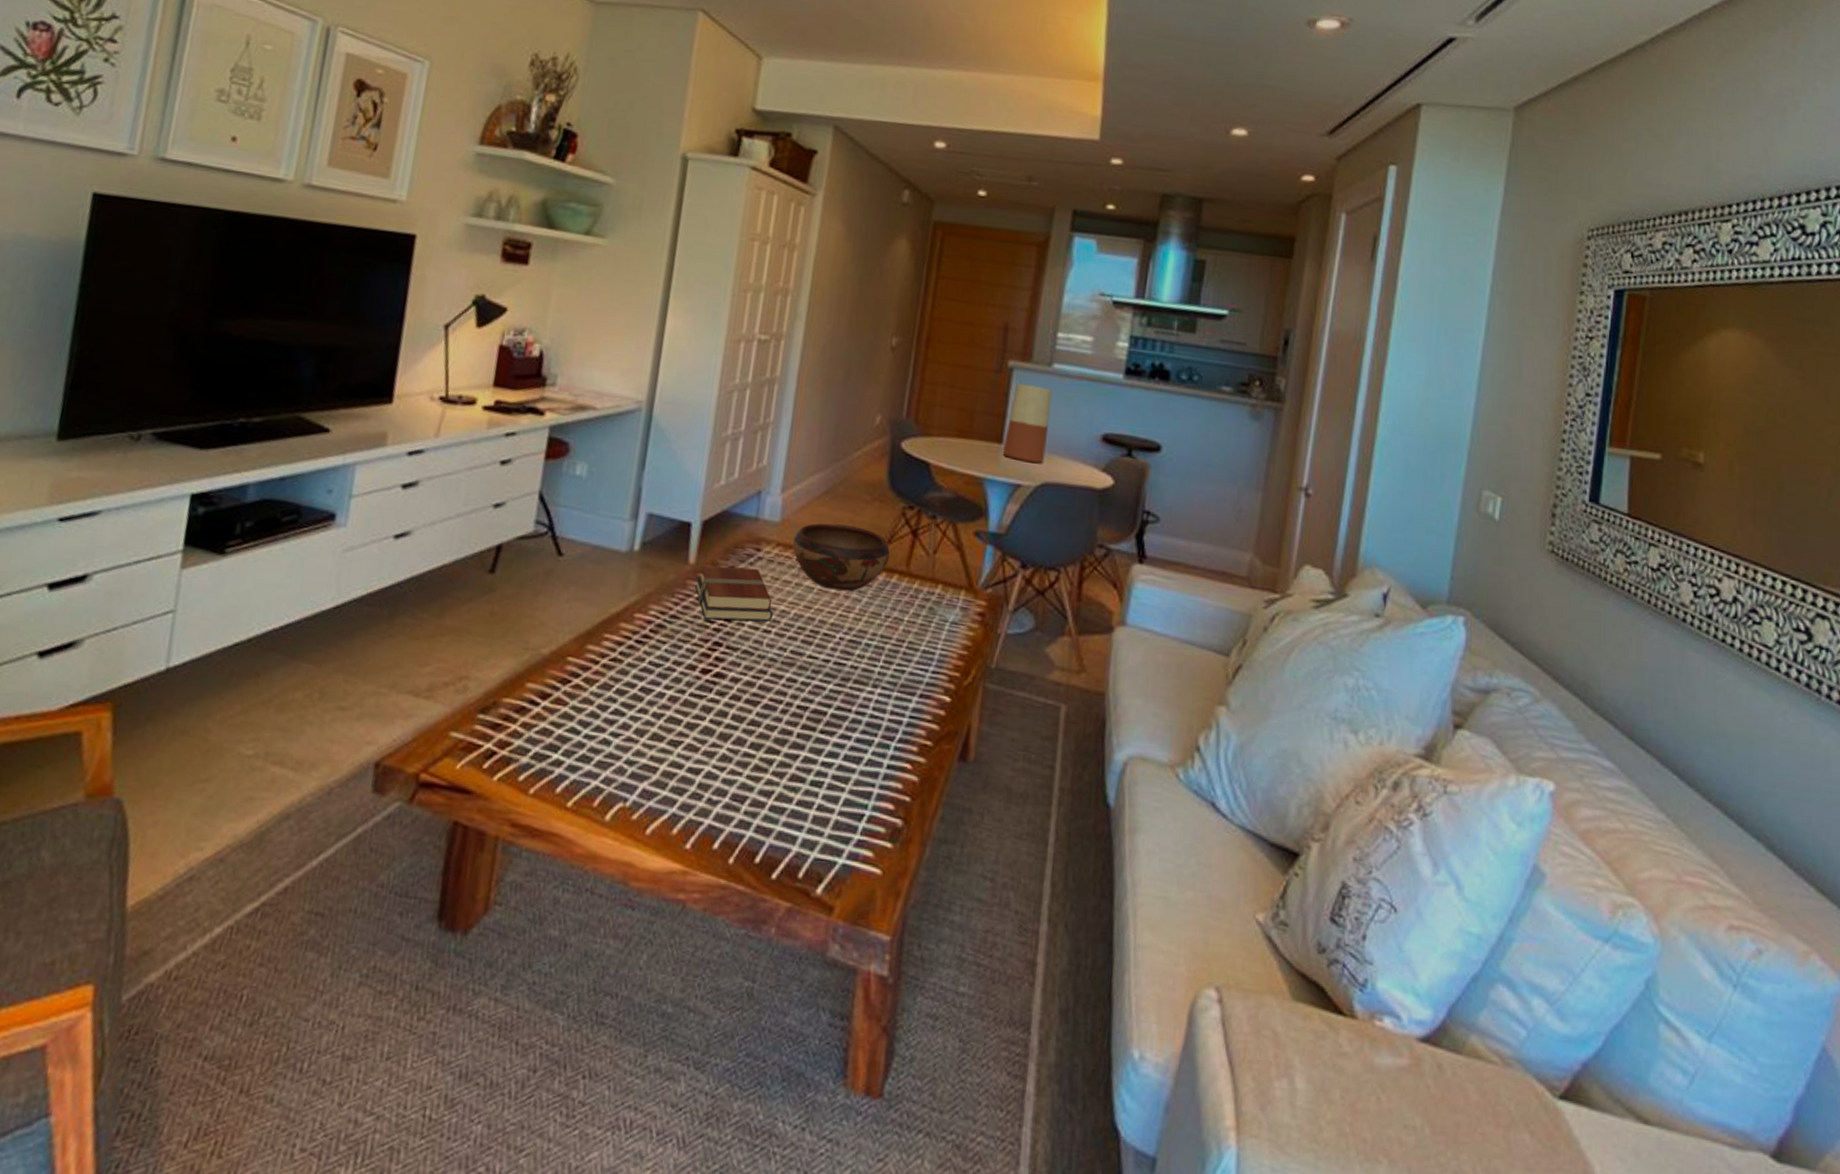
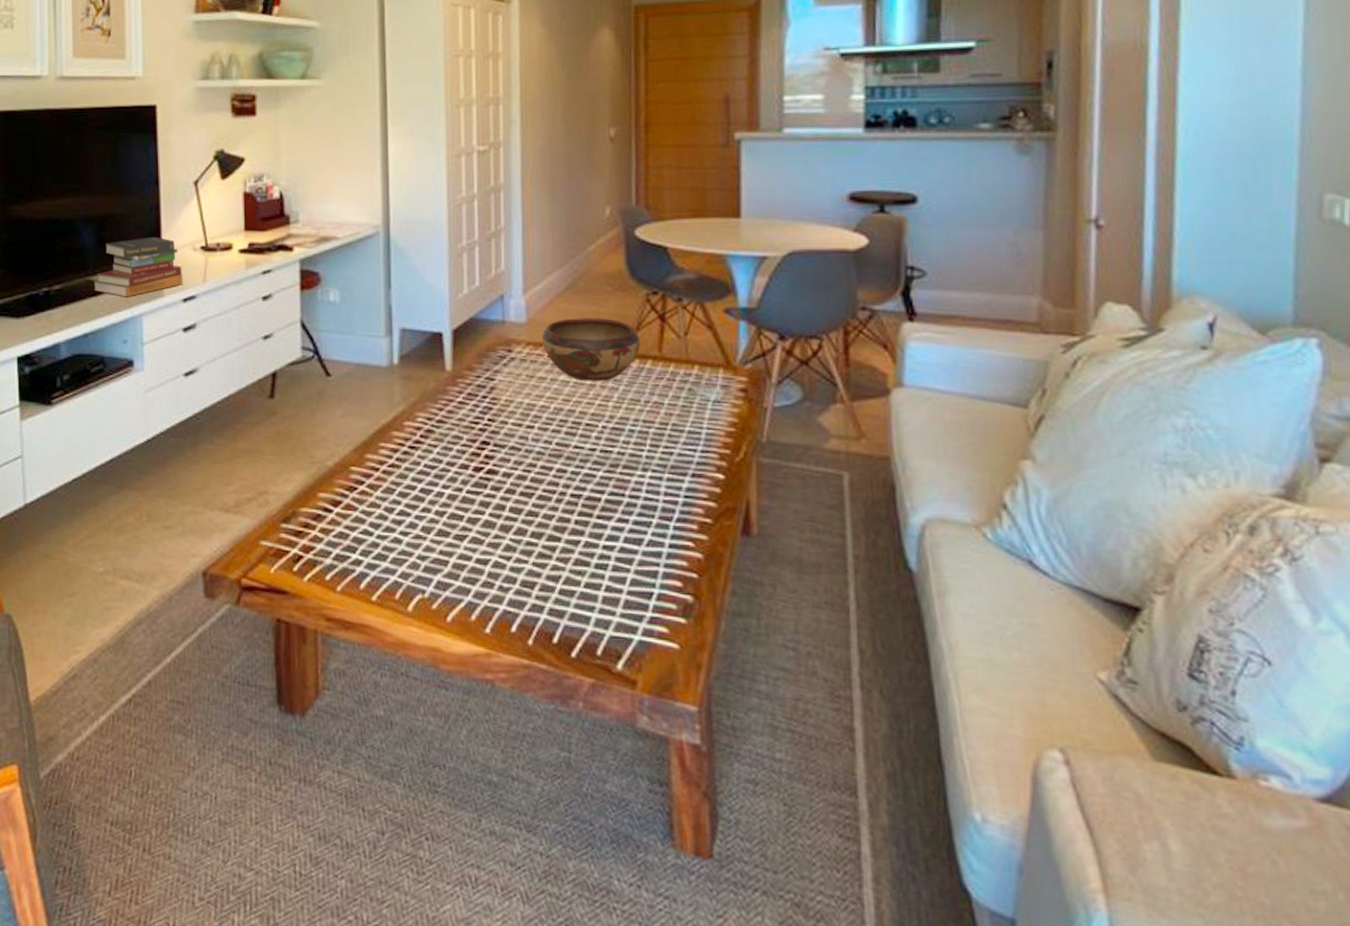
books: none [303,377,413,442] -> present [93,236,183,298]
books: present [695,565,773,622] -> none [456,369,533,421]
vase: present [1002,384,1053,464] -> none [741,154,789,233]

